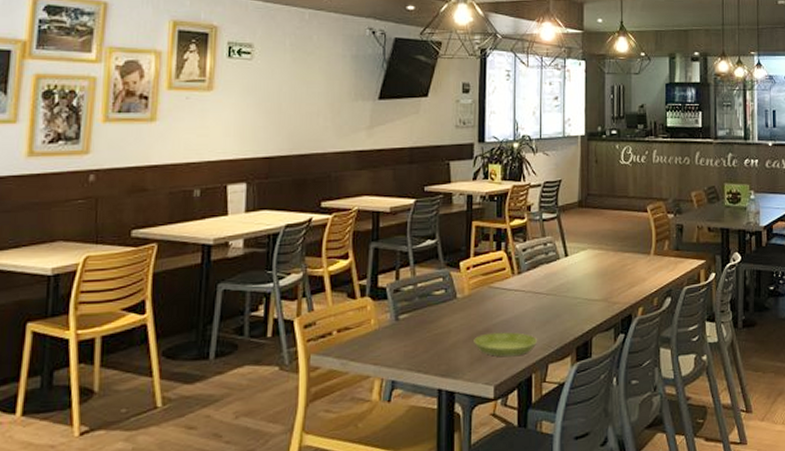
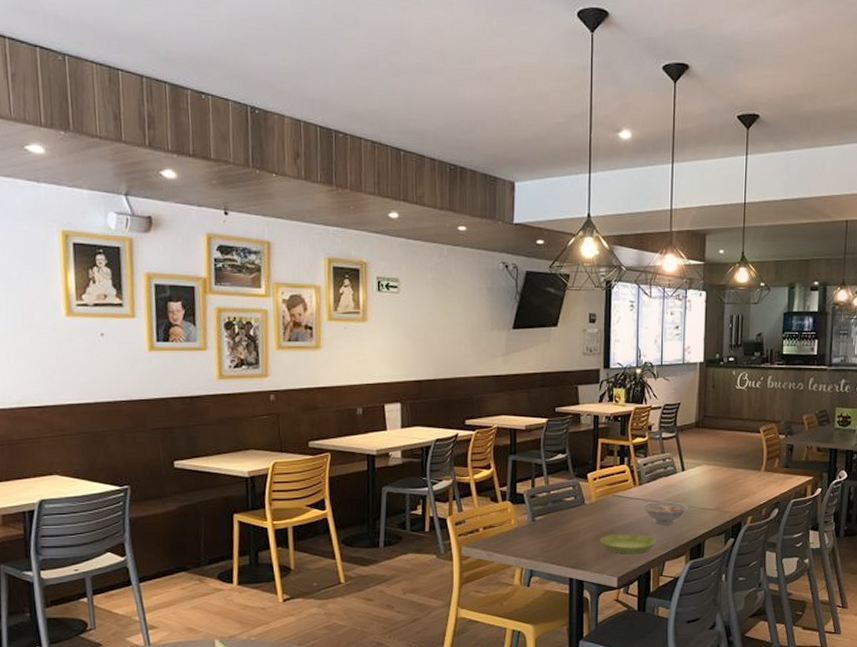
soup bowl: none [521,293,573,320] -> present [642,502,689,524]

